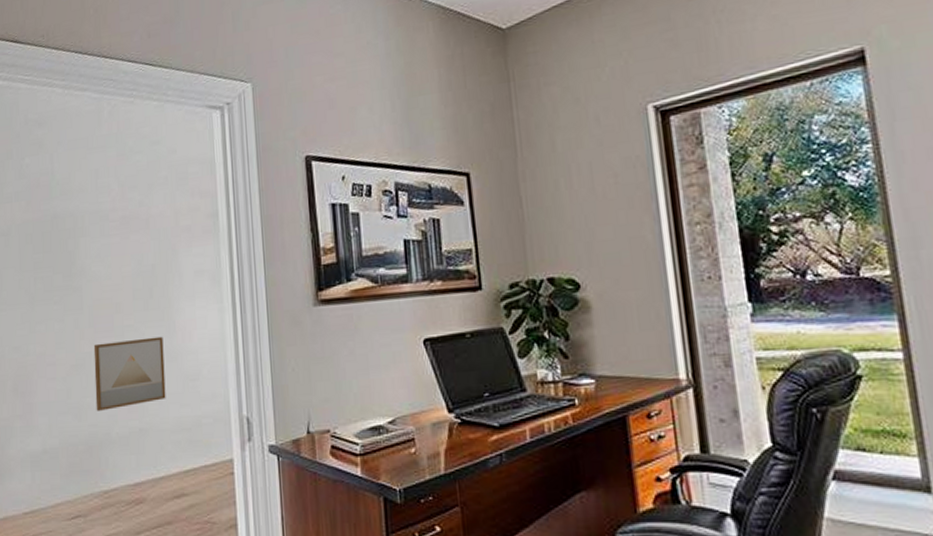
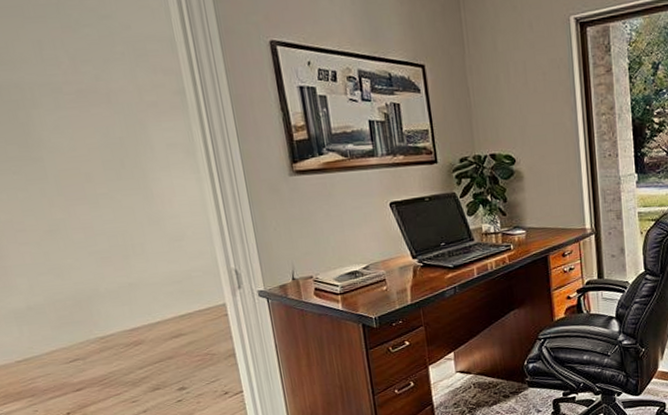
wall art: present [93,336,166,411] -> none [66,203,153,271]

